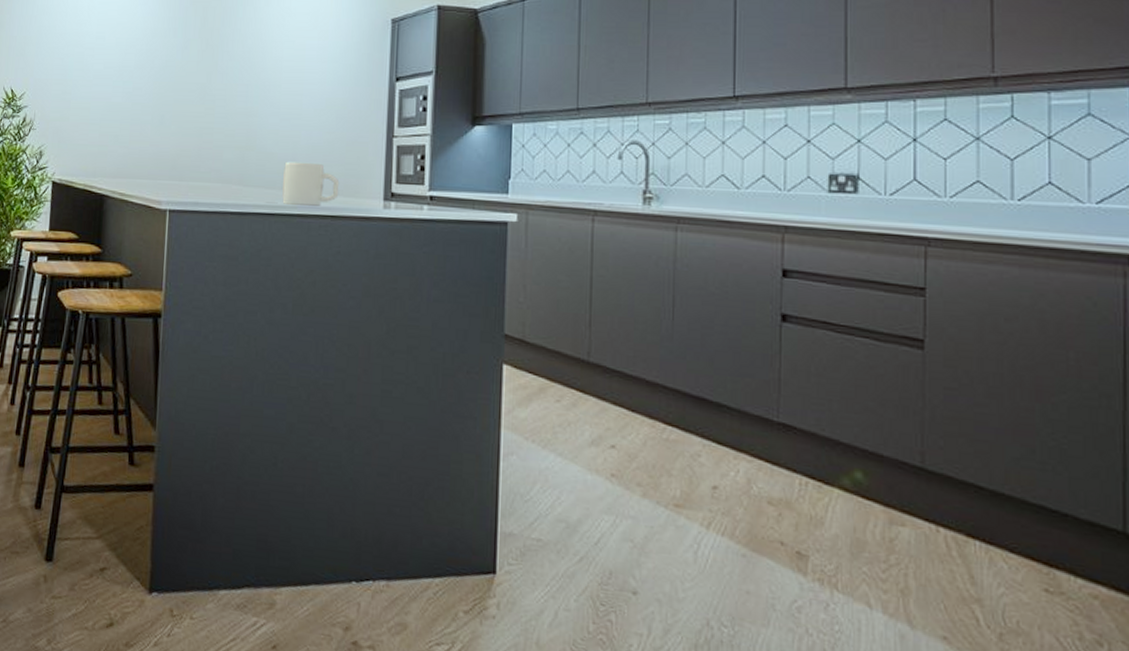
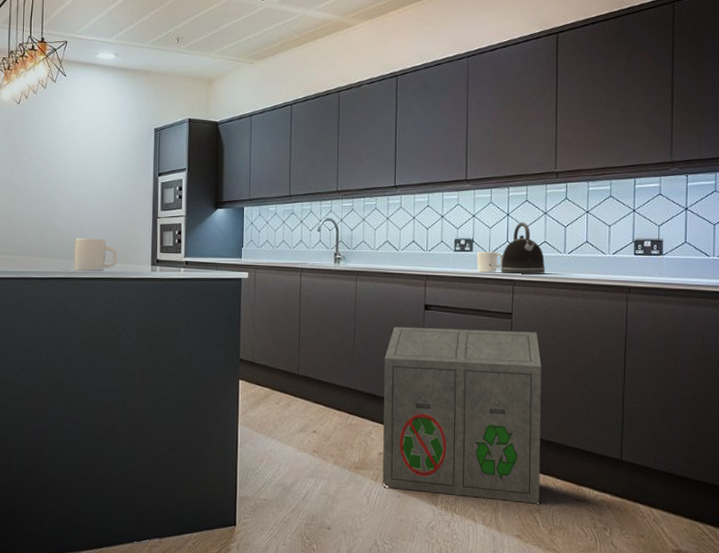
recycling bin: none [718,299,980,590] -> present [382,326,542,504]
mug: none [864,193,908,225] -> present [476,251,503,272]
kettle: none [904,151,980,231] -> present [500,222,546,275]

